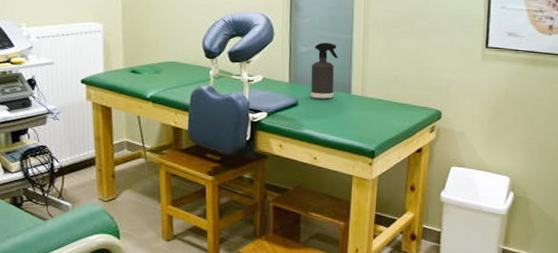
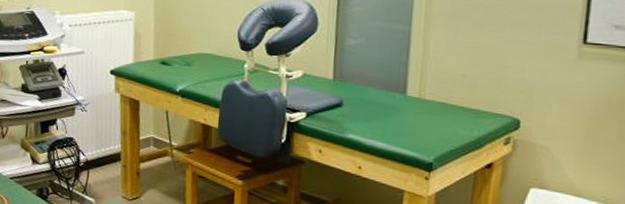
spray bottle: present [311,42,338,99] -> none [358,34,392,100]

